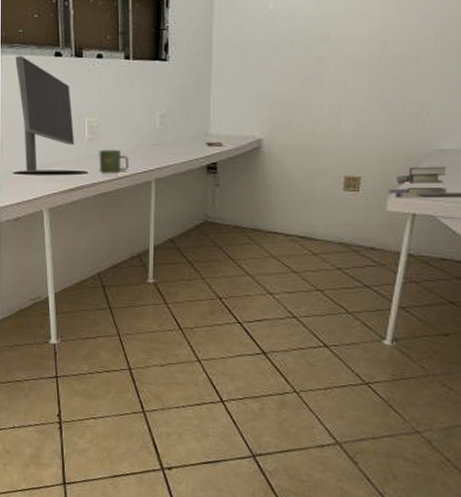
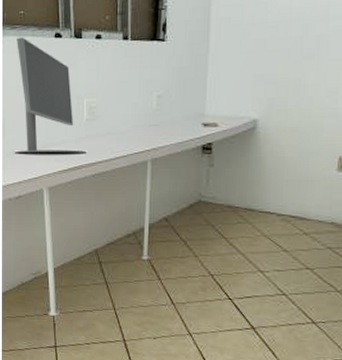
mug: present [99,149,128,176] -> none [97,130,126,156]

